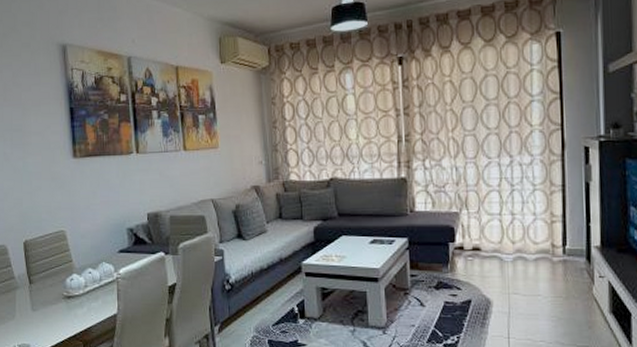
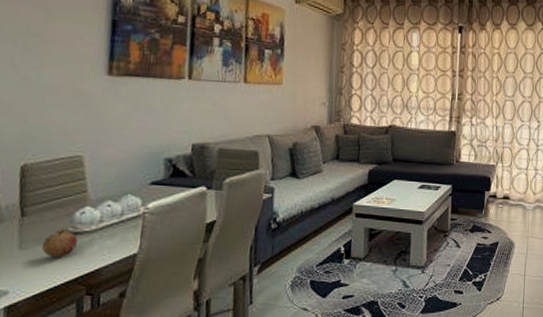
fruit: none [48,293,72,317] -> present [42,228,79,257]

